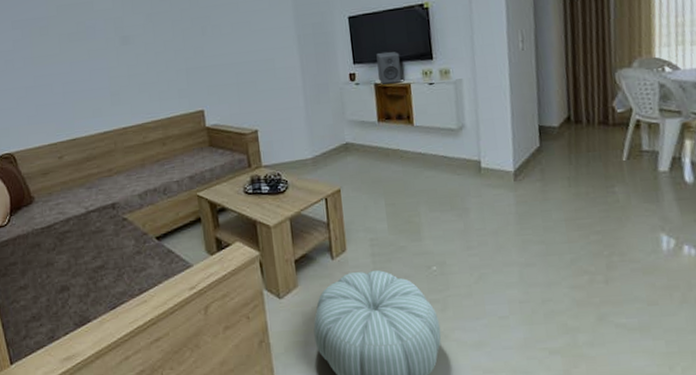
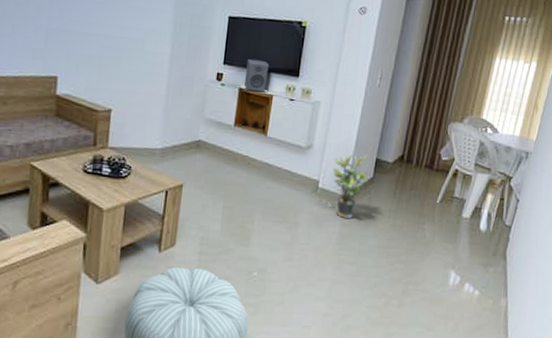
potted plant: none [491,122,535,195] -> present [333,150,368,218]

